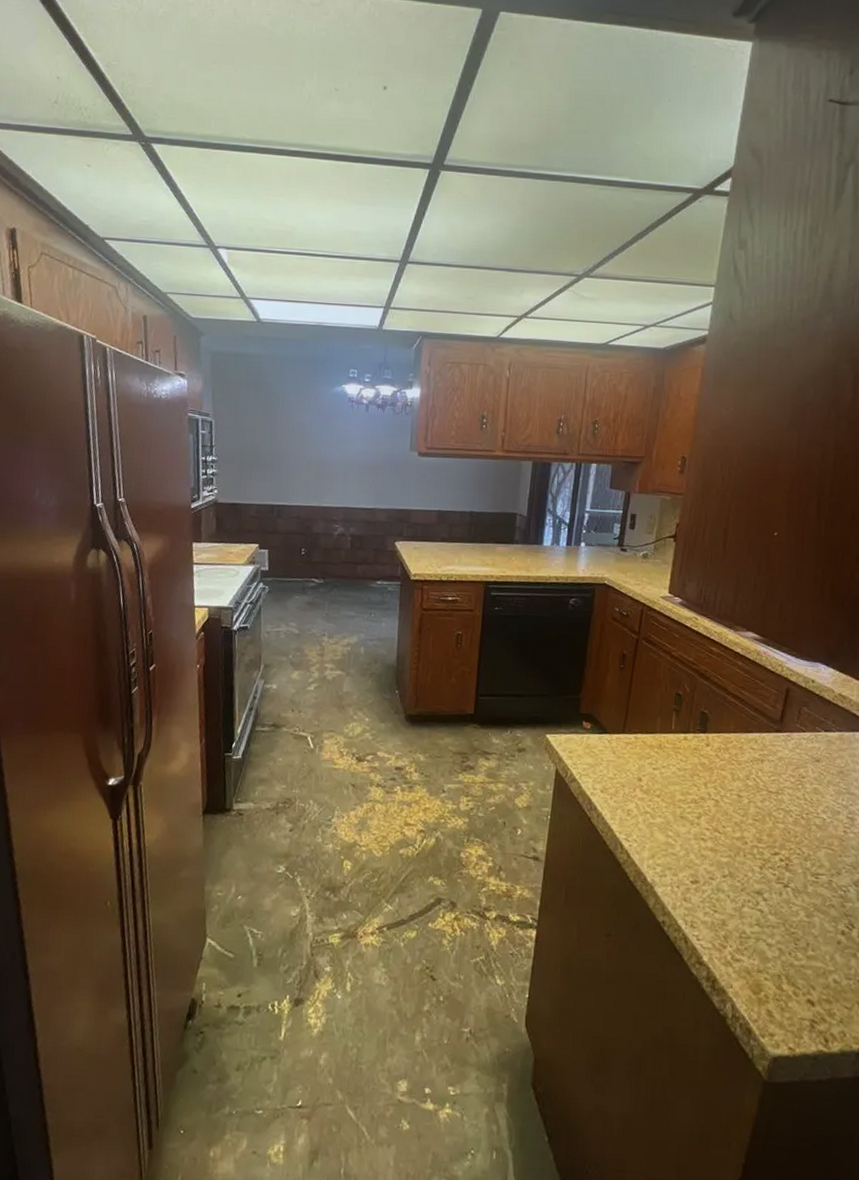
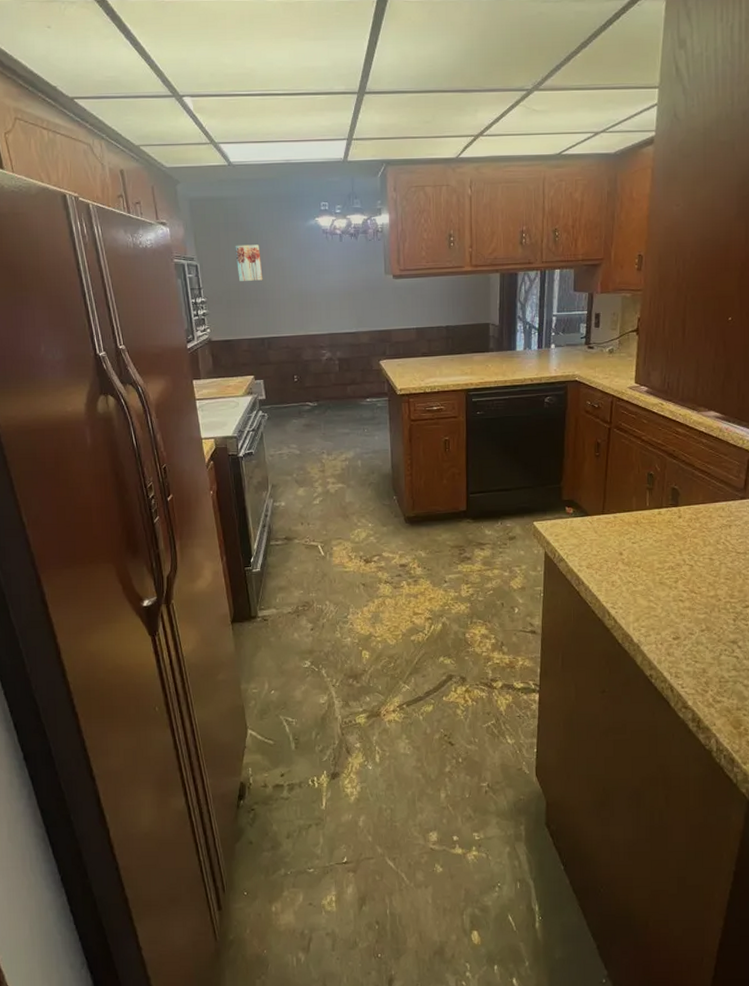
wall art: none [254,405,281,444] -> present [235,244,263,281]

